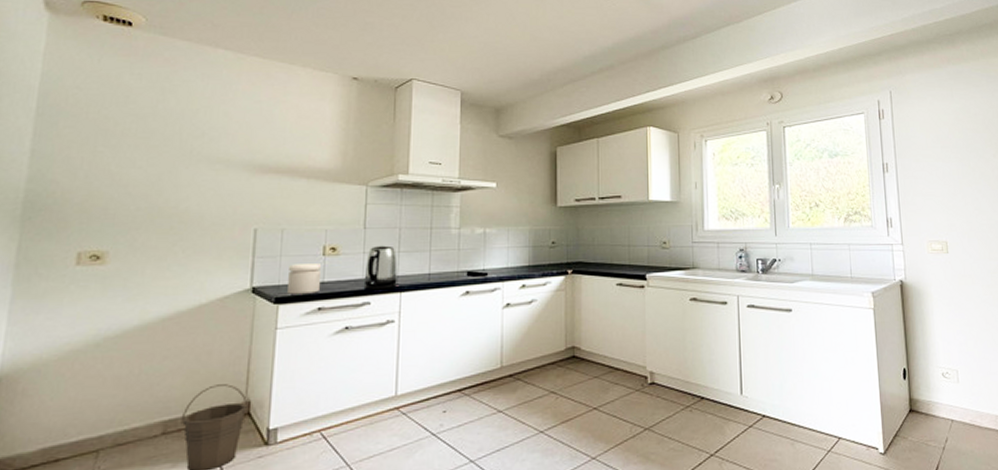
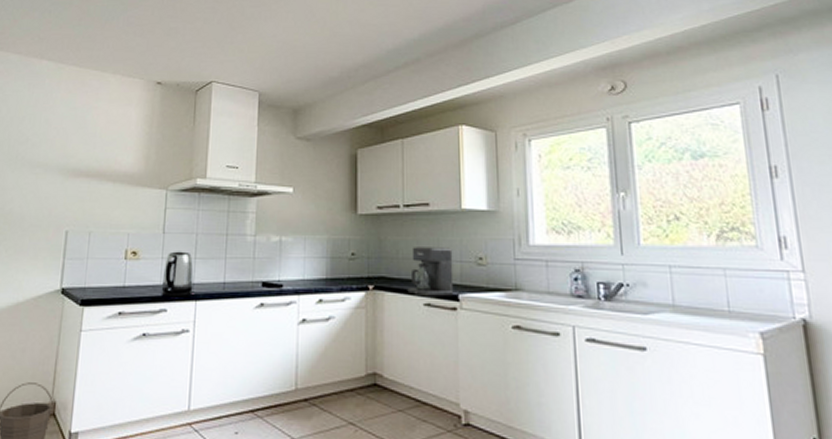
jar: present [288,264,322,296] -> none [92,267,123,299]
coffee maker: none [602,234,642,278] -> present [407,247,454,297]

